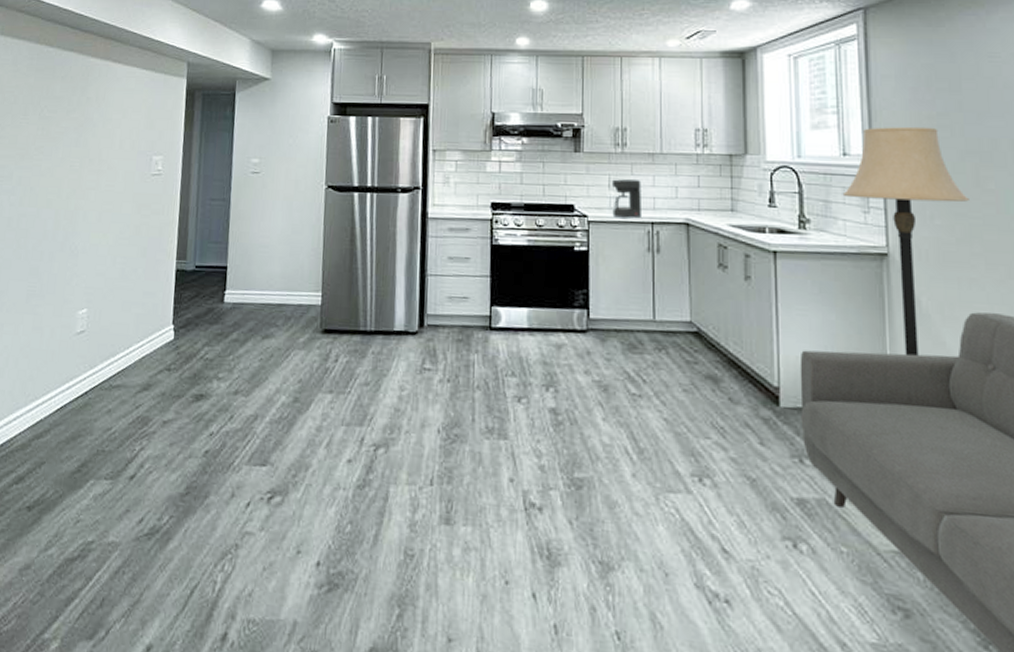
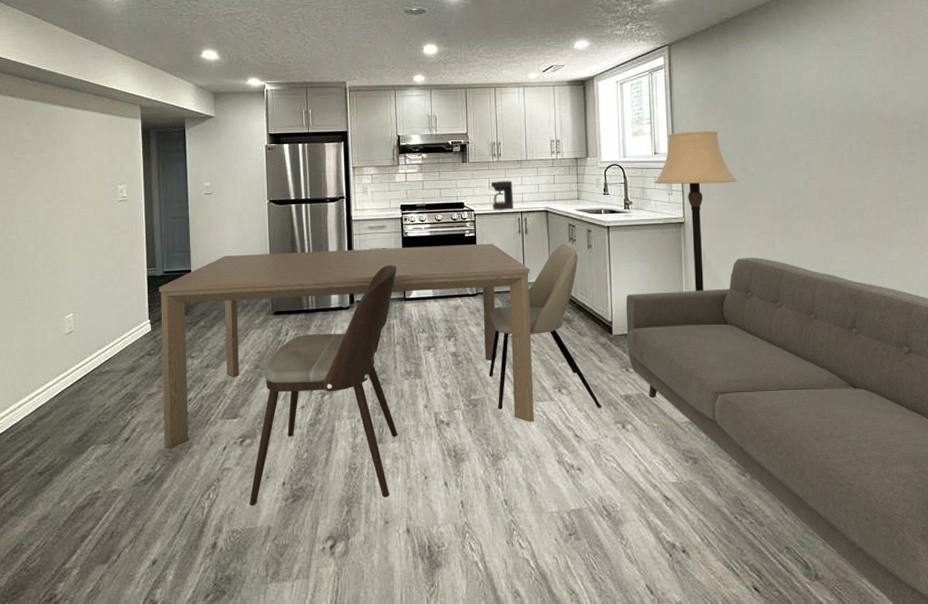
dining table: none [175,251,663,522] -> present [159,243,534,448]
dining chair: none [272,280,482,604] -> present [249,264,398,505]
dining chair: none [599,271,763,513] -> present [488,245,602,410]

